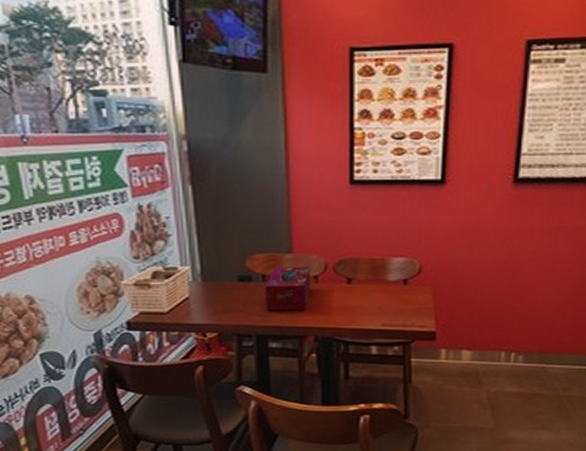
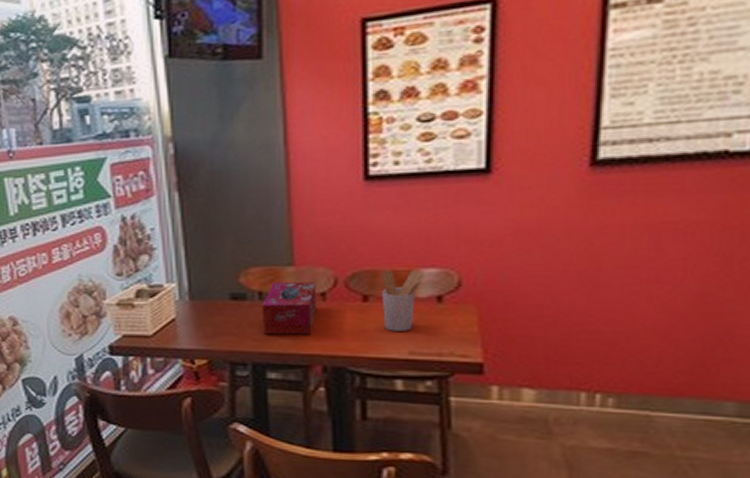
utensil holder: none [362,257,396,307] -> present [381,269,426,331]

